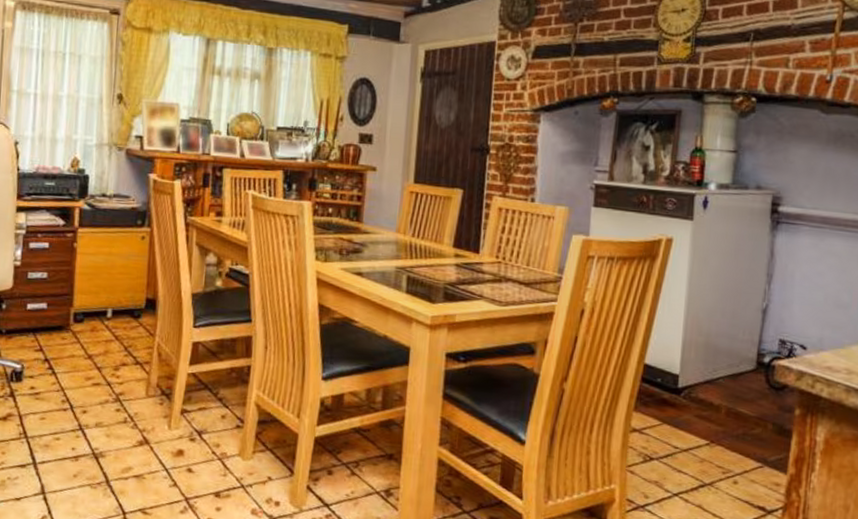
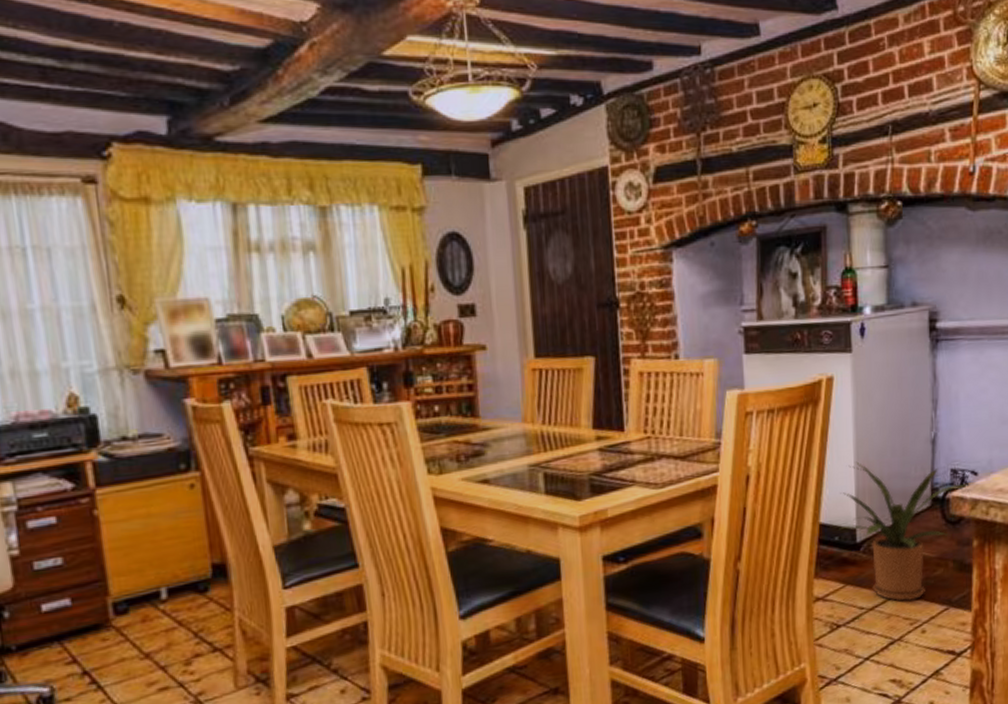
house plant: none [662,316,795,452] -> present [839,461,967,601]

